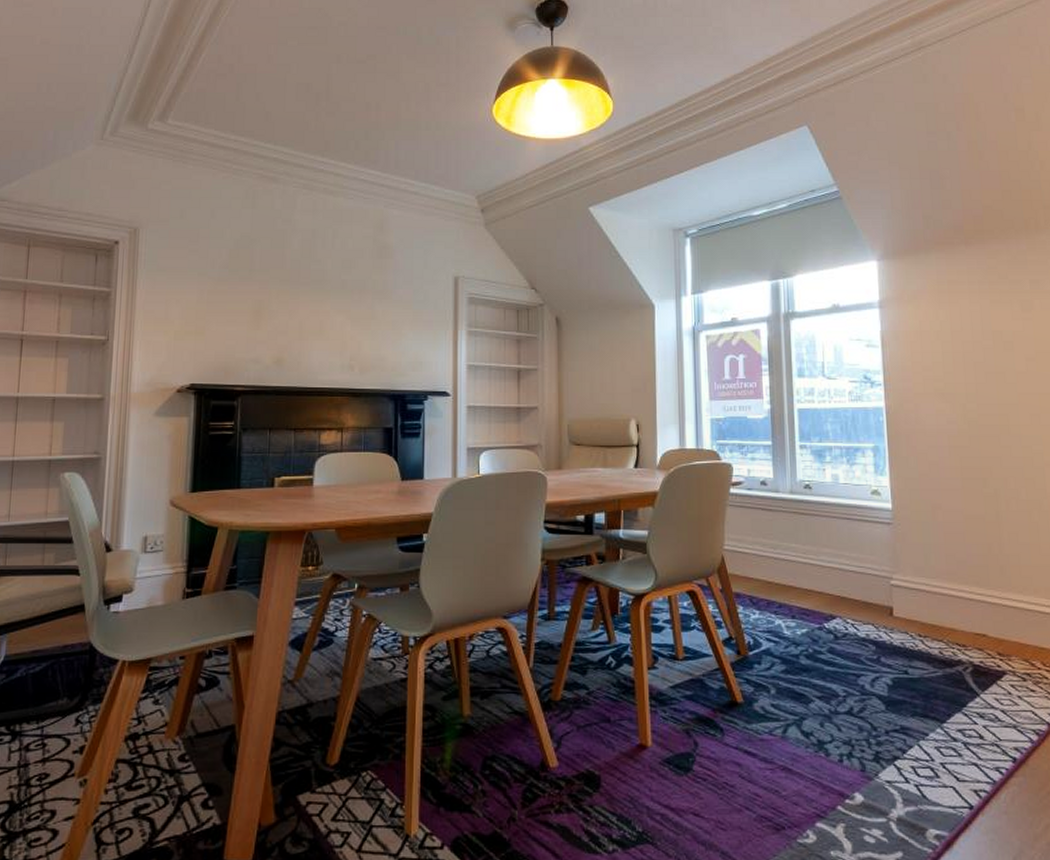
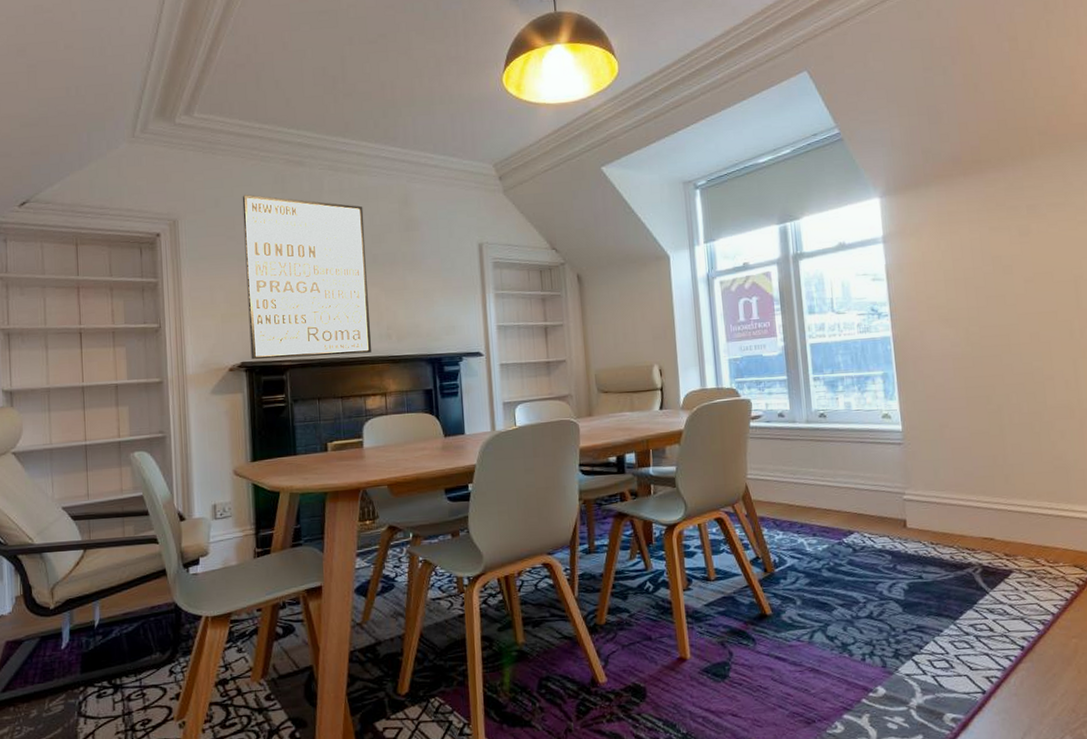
wall art: none [202,208,336,384] -> present [242,194,371,360]

